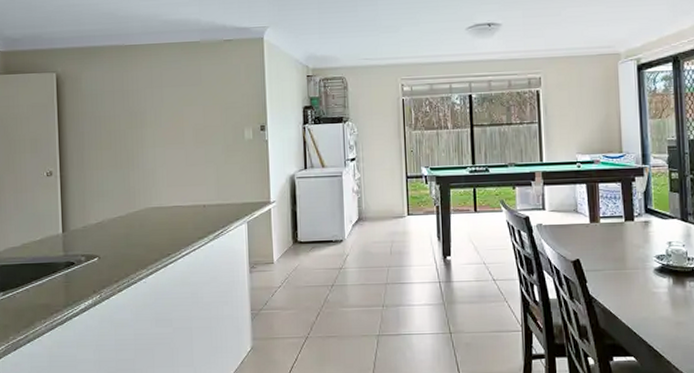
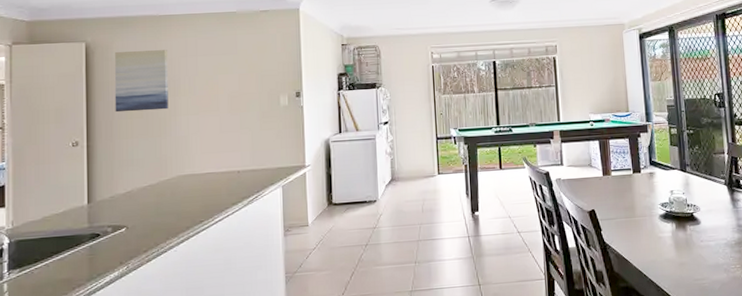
wall art: none [83,81,136,144] -> present [114,50,169,113]

